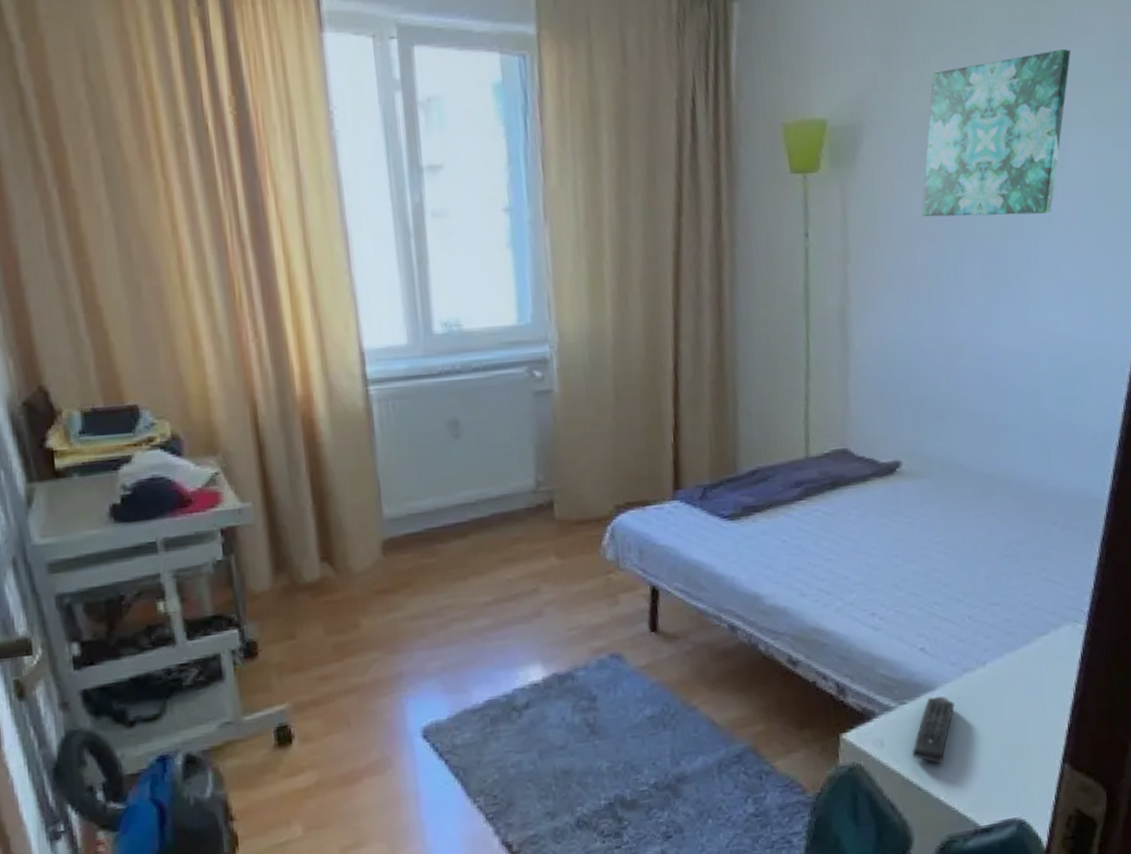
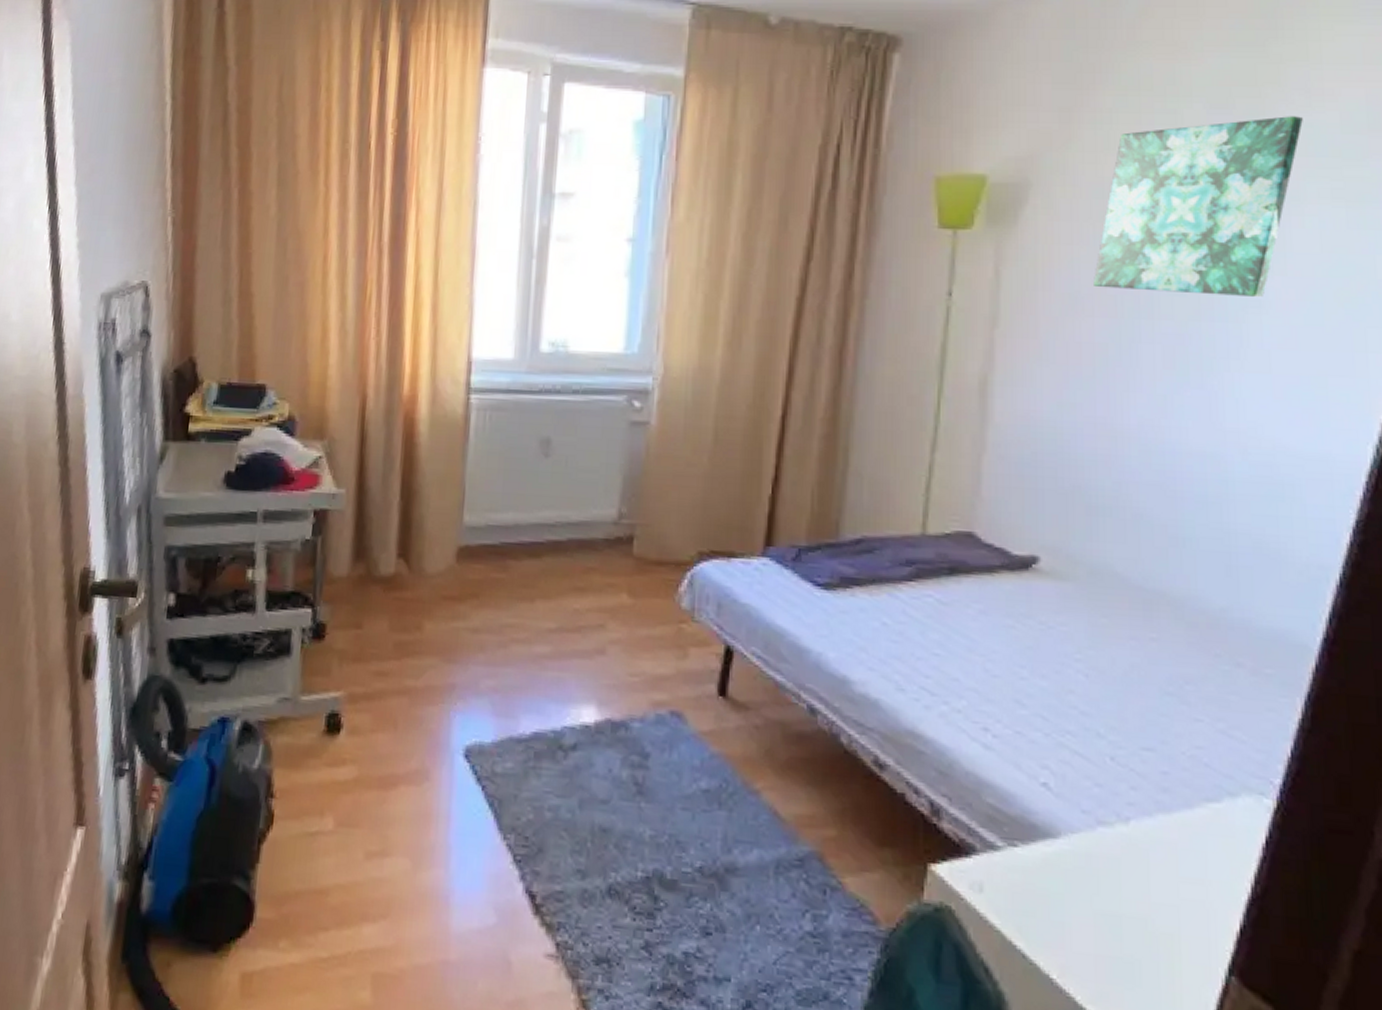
remote control: present [912,695,955,765] -> none [1018,845,1082,933]

